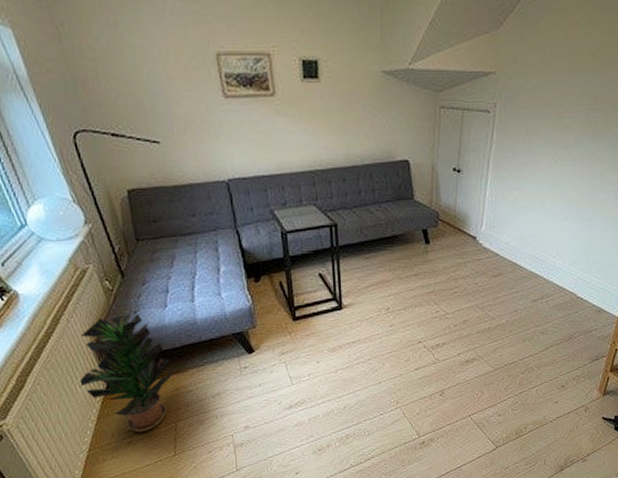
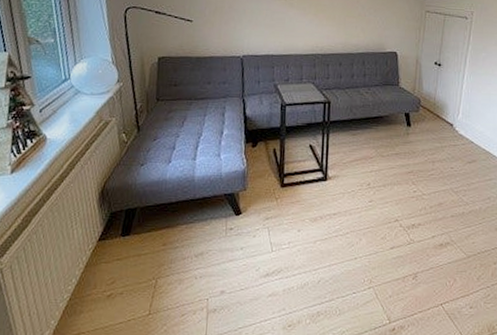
potted plant: present [79,313,172,433] -> none [76,166,164,286]

